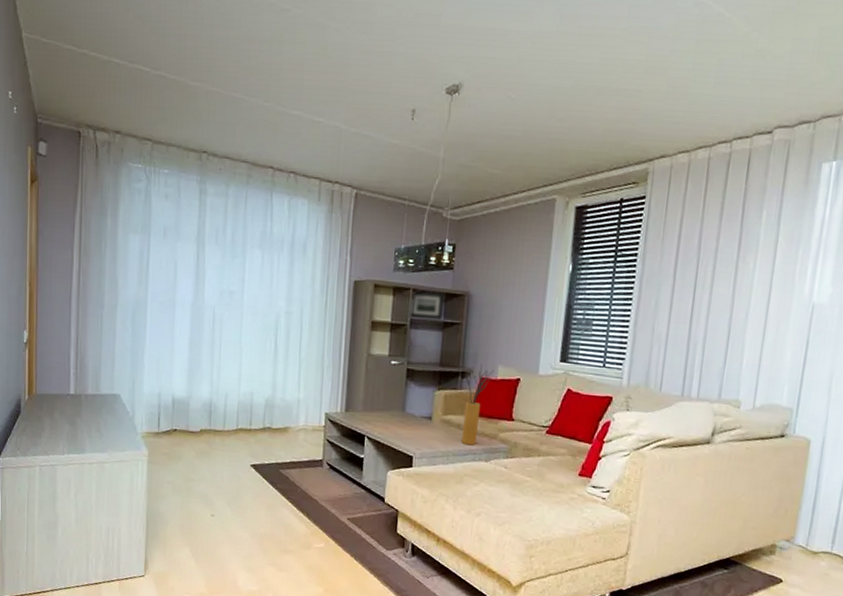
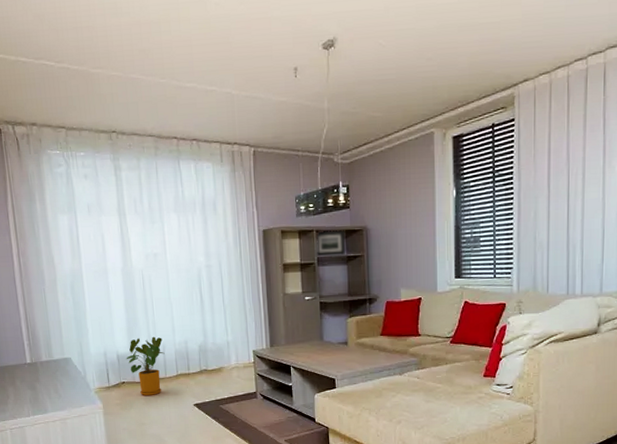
house plant: none [182,382,226,449] -> present [126,336,165,396]
vase: present [461,364,494,446] -> none [372,289,397,363]

